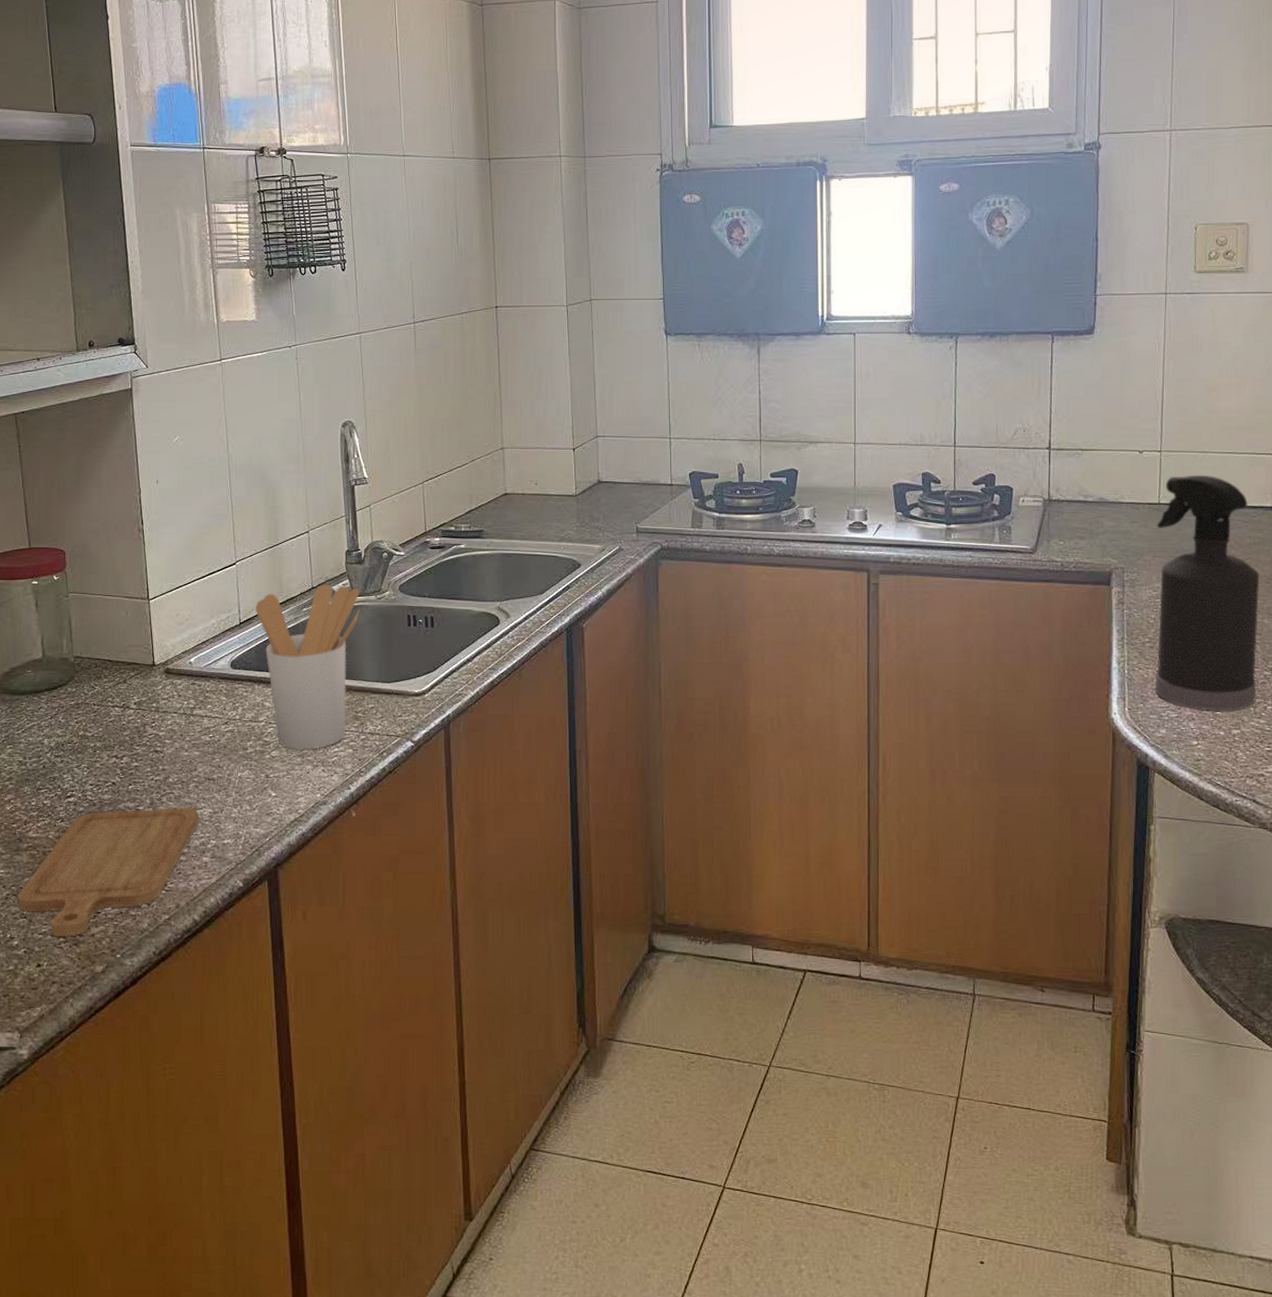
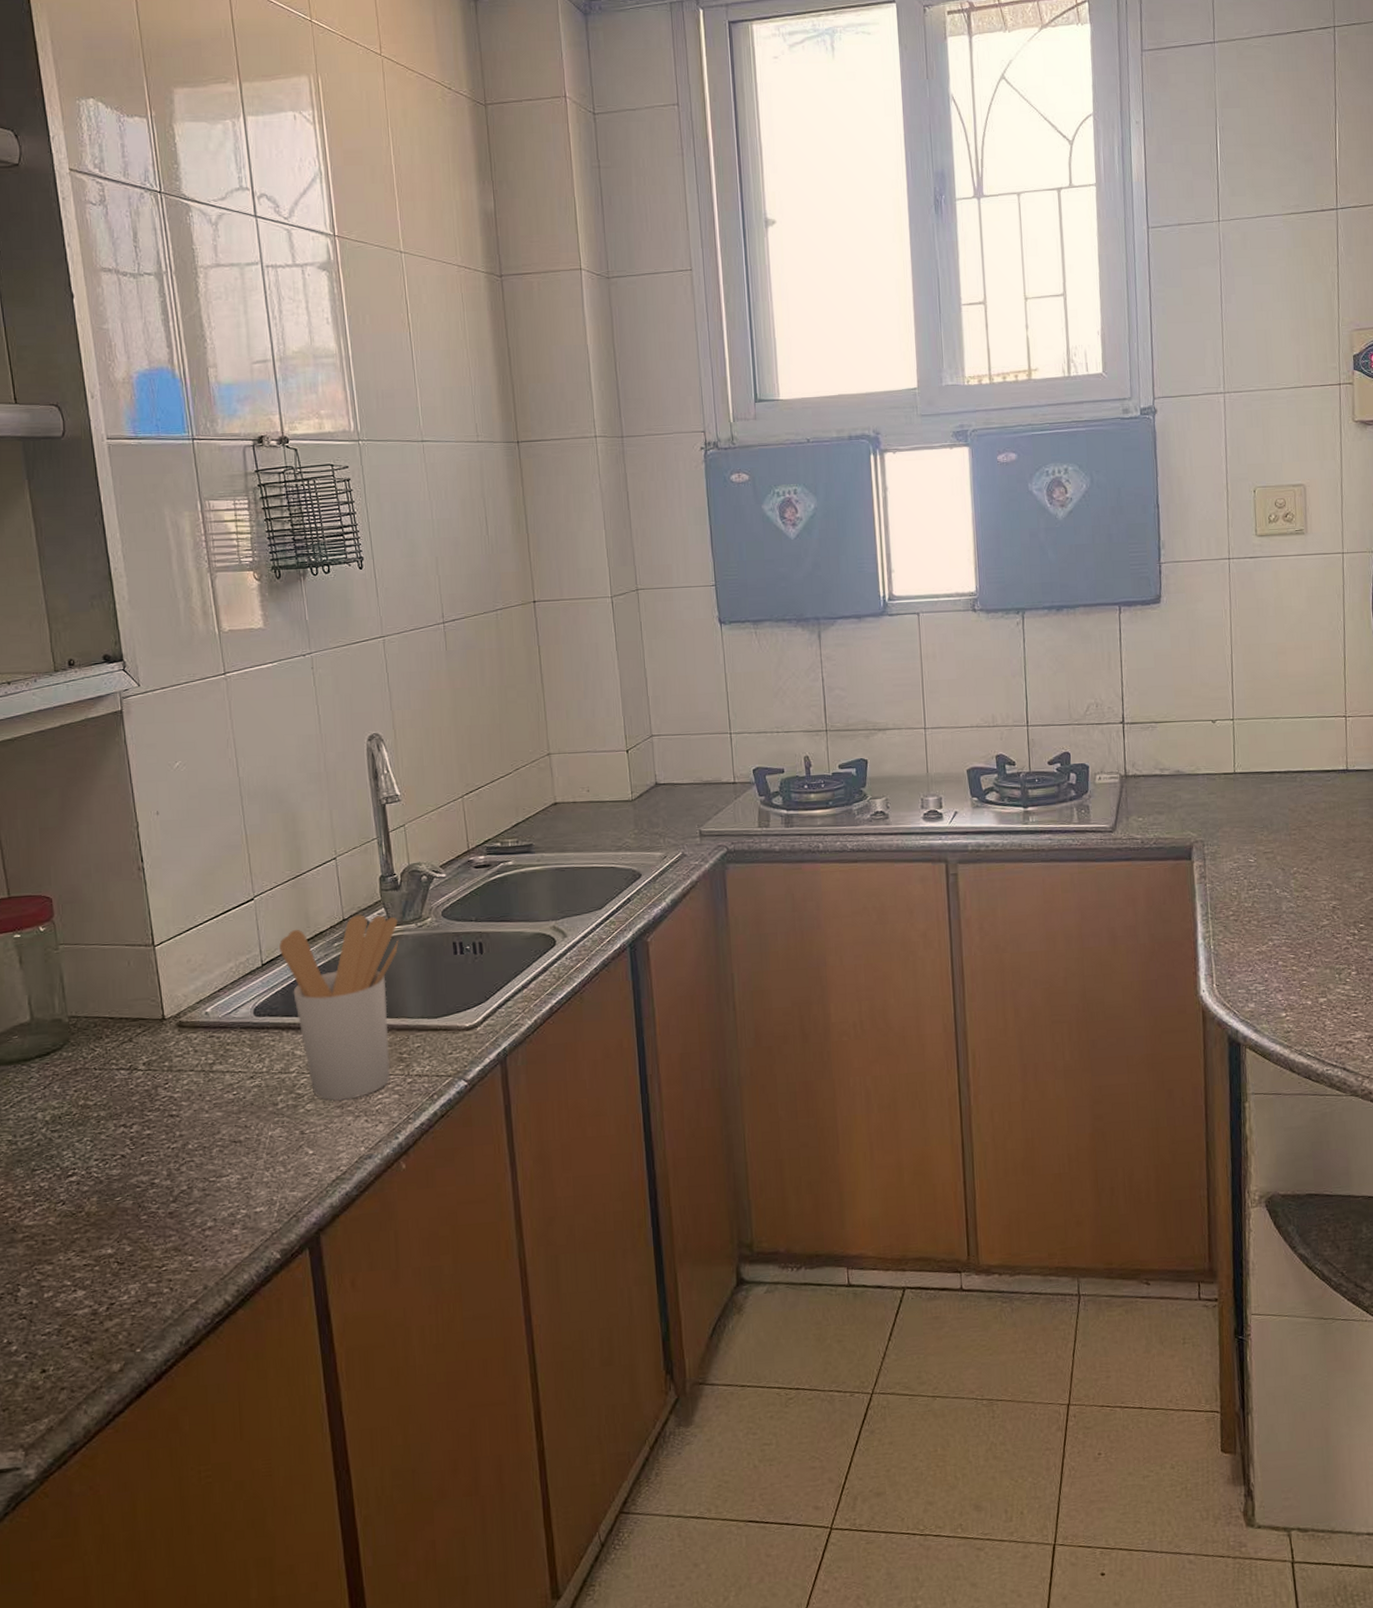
chopping board: present [17,808,200,938] -> none [14,1176,227,1336]
spray bottle: present [1155,475,1260,711] -> none [1233,741,1340,982]

